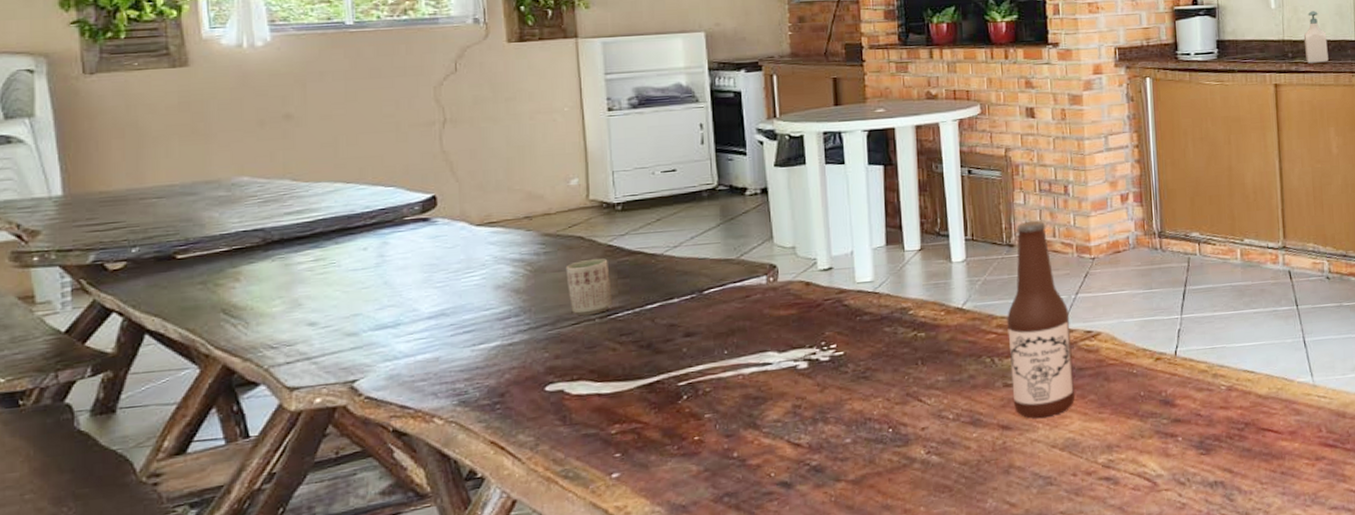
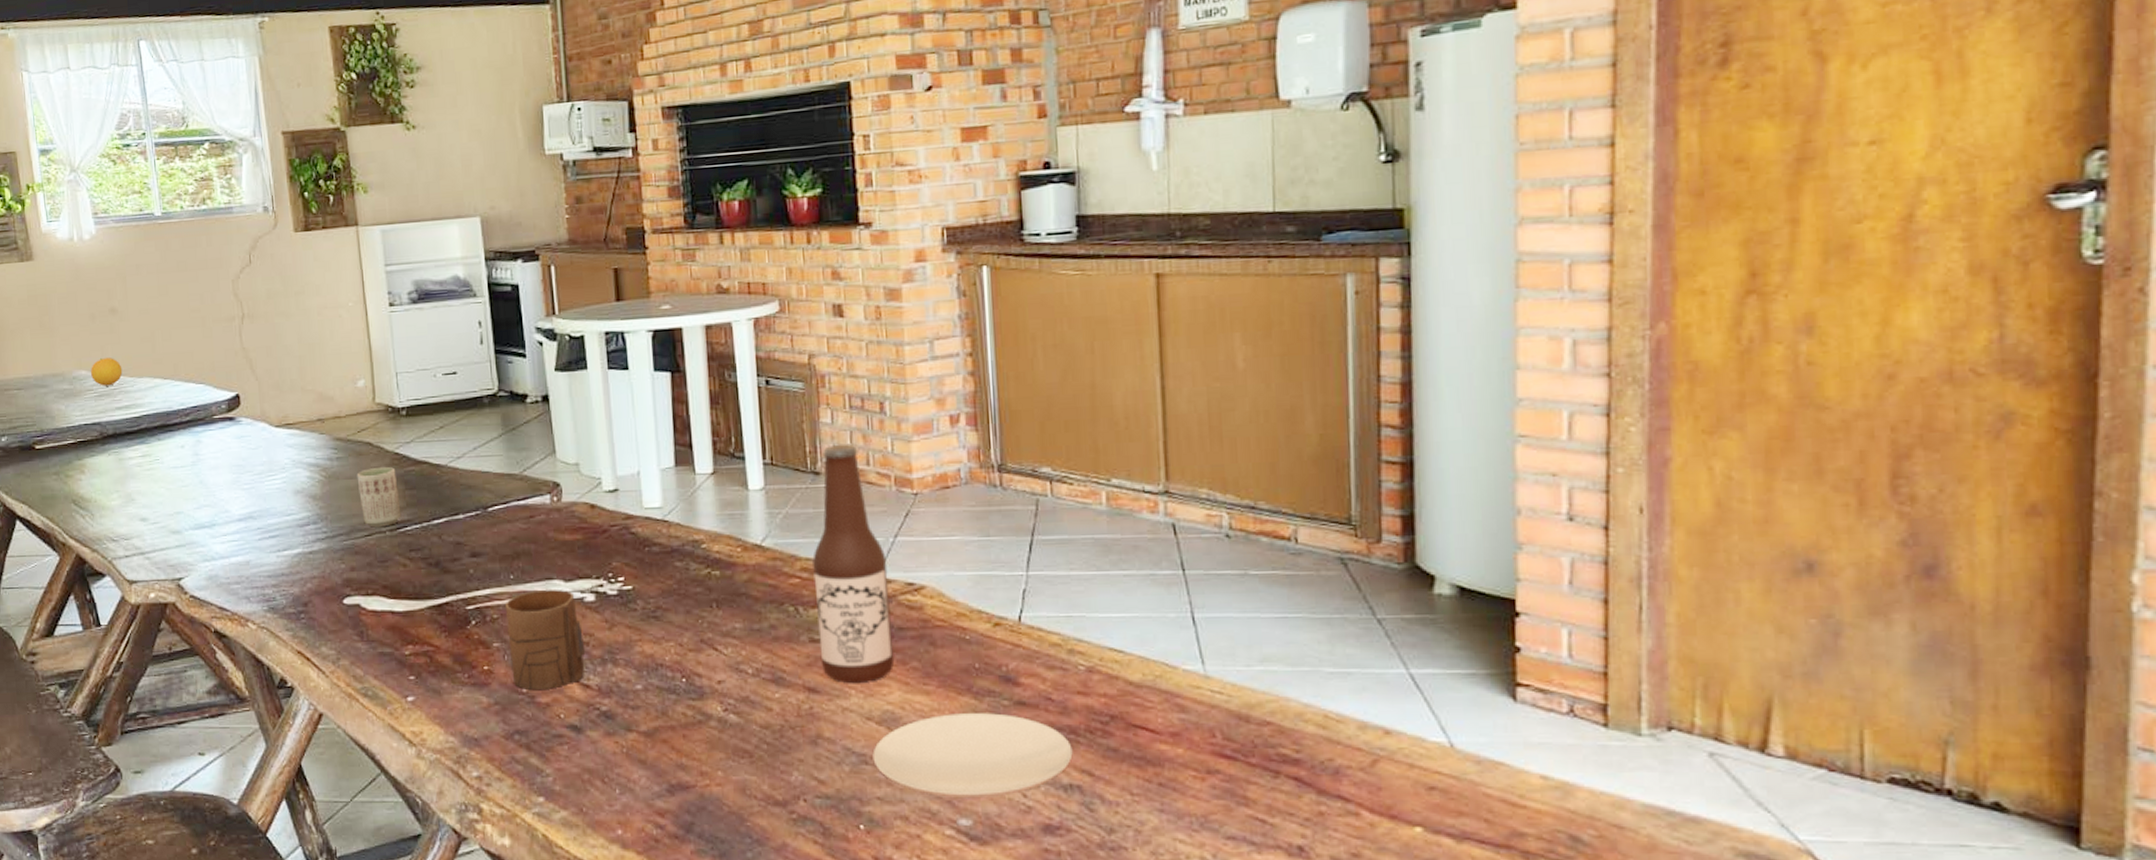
fruit: none [254,163,296,192] -> present [90,358,123,386]
cup: none [718,359,796,454] -> present [504,589,584,690]
plate: none [1056,430,1217,505] -> present [872,713,1073,797]
soap bottle: present [1303,11,1329,63] -> none [1197,172,1234,245]

